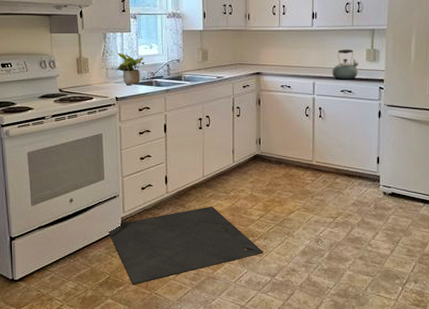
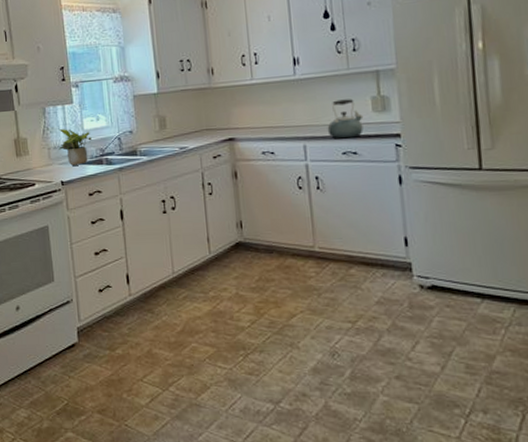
door mat: present [107,206,264,285] -> none [61,310,261,414]

